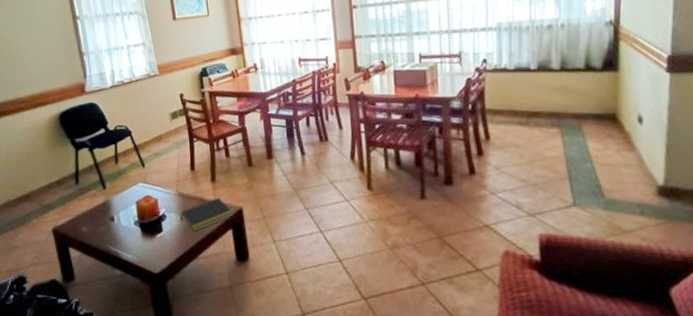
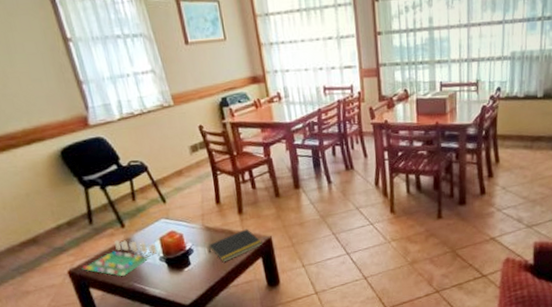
board game: none [64,201,133,239] -> present [82,240,158,277]

